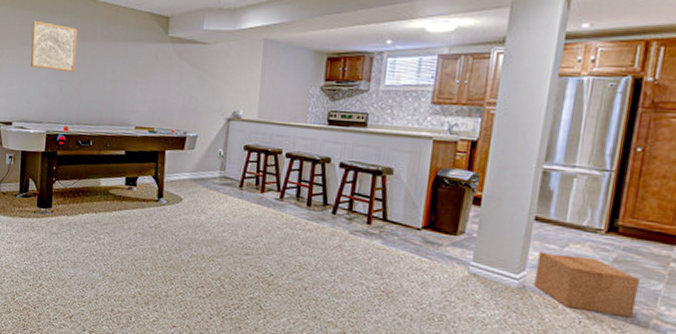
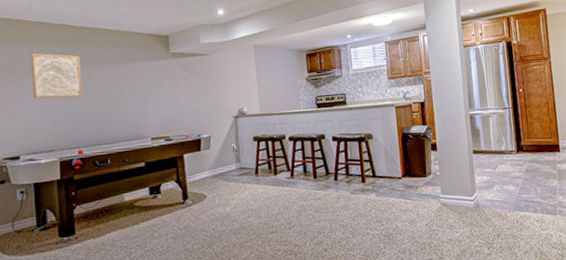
cardboard box: present [534,251,640,318] -> none [481,173,547,213]

